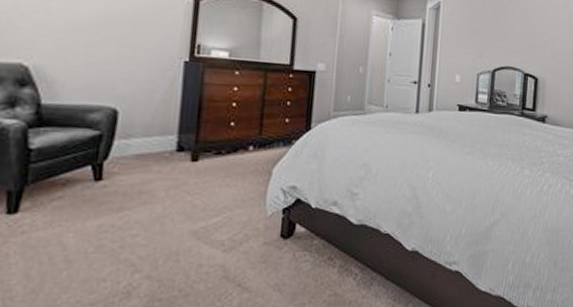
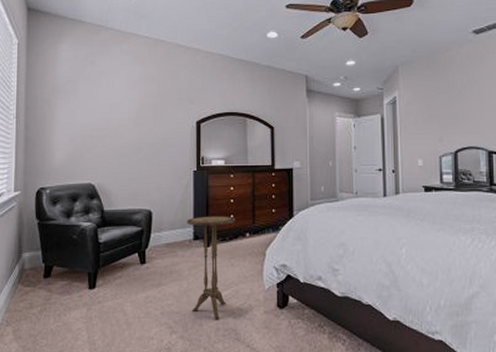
side table: none [166,121,236,253] -> present [186,216,235,319]

